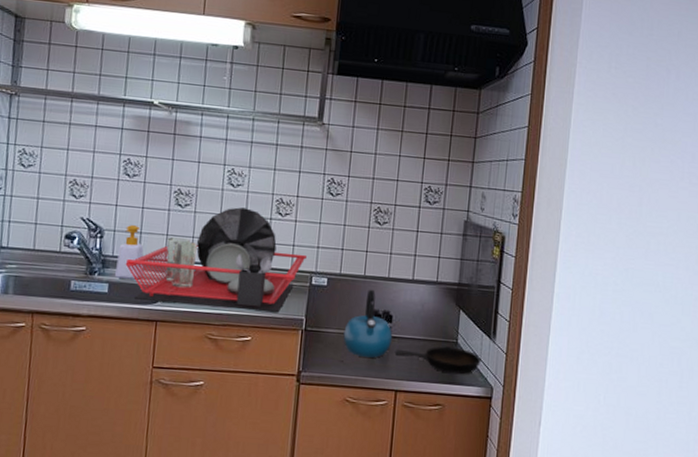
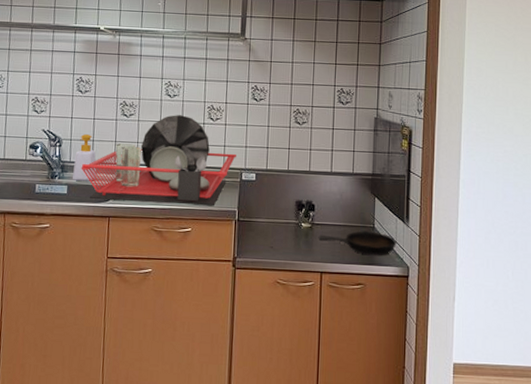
kettle: present [343,289,393,358] -> none [272,182,316,243]

